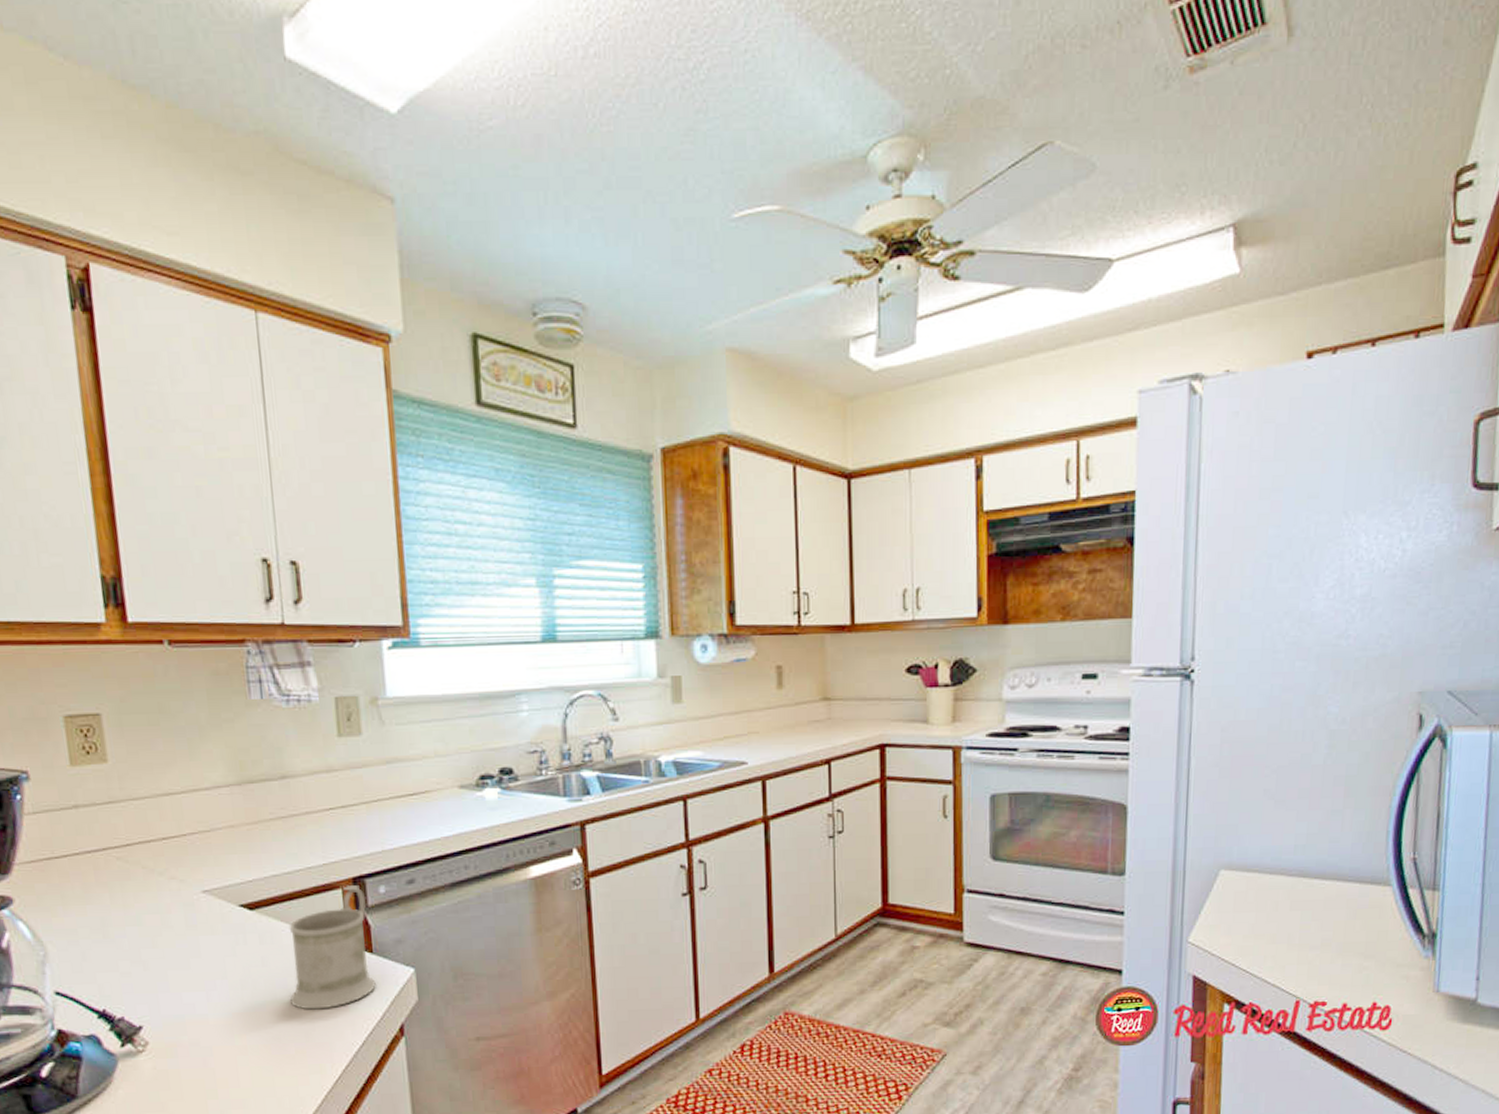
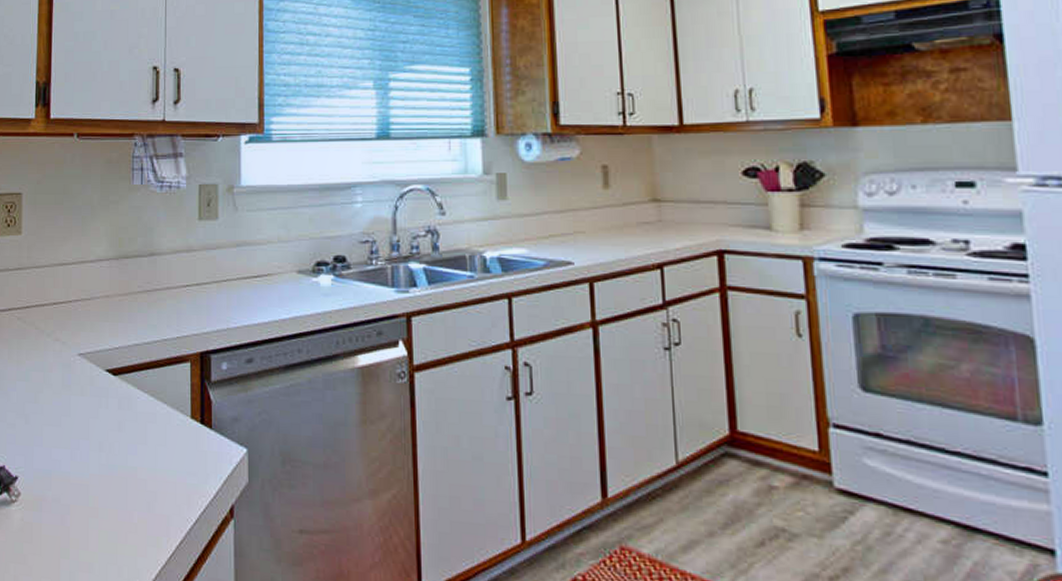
mug: present [289,885,376,1010] -> none [137,359,212,481]

